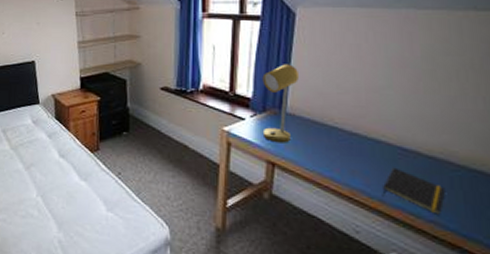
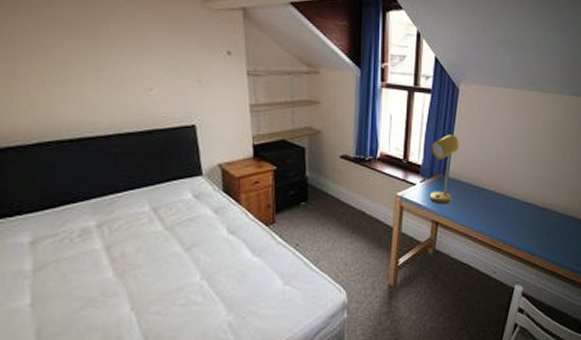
notepad: present [382,167,445,215] -> none [512,218,550,251]

